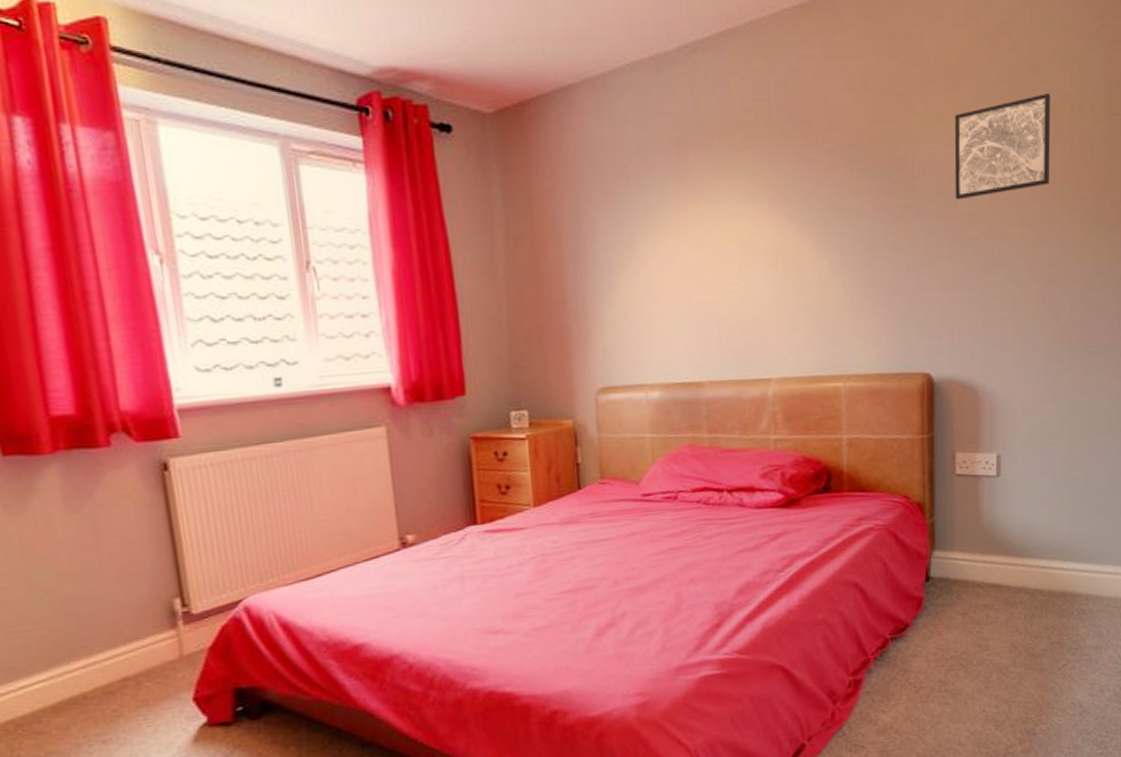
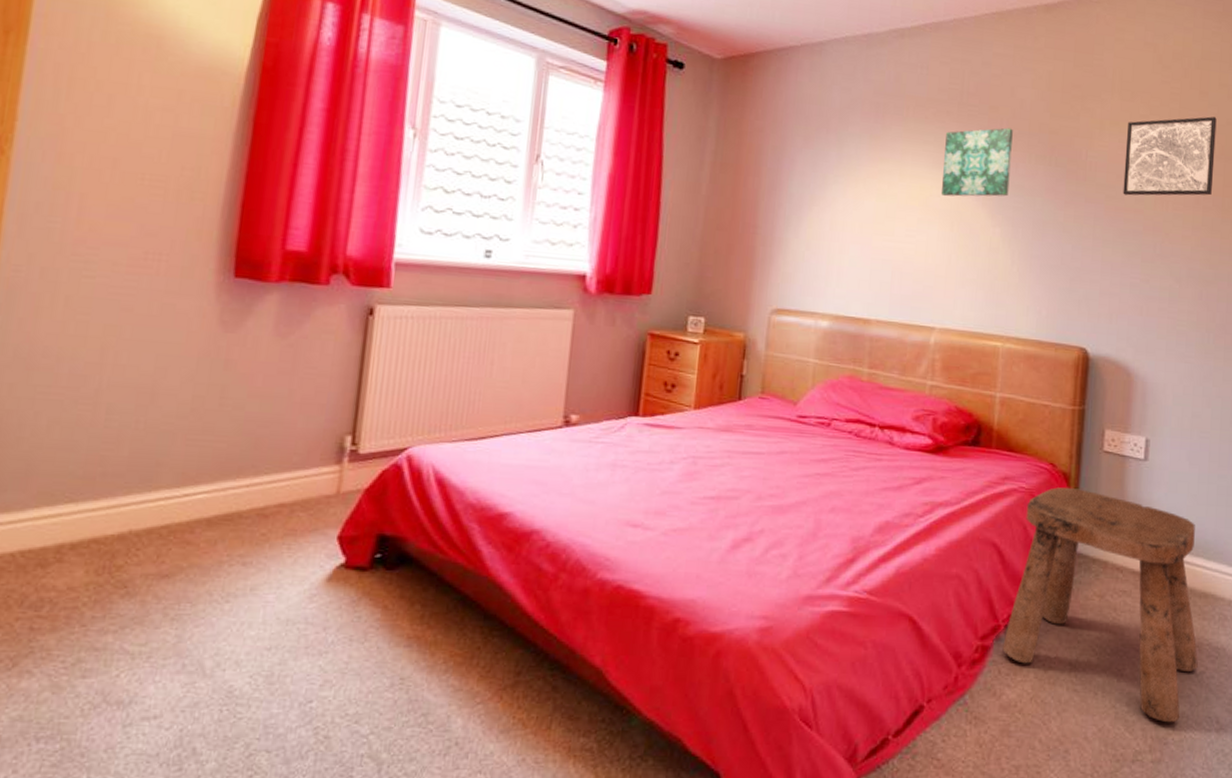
wall art: none [758,143,833,234] -> present [940,128,1013,197]
stool: none [874,516,1060,716] -> present [1002,487,1198,723]

